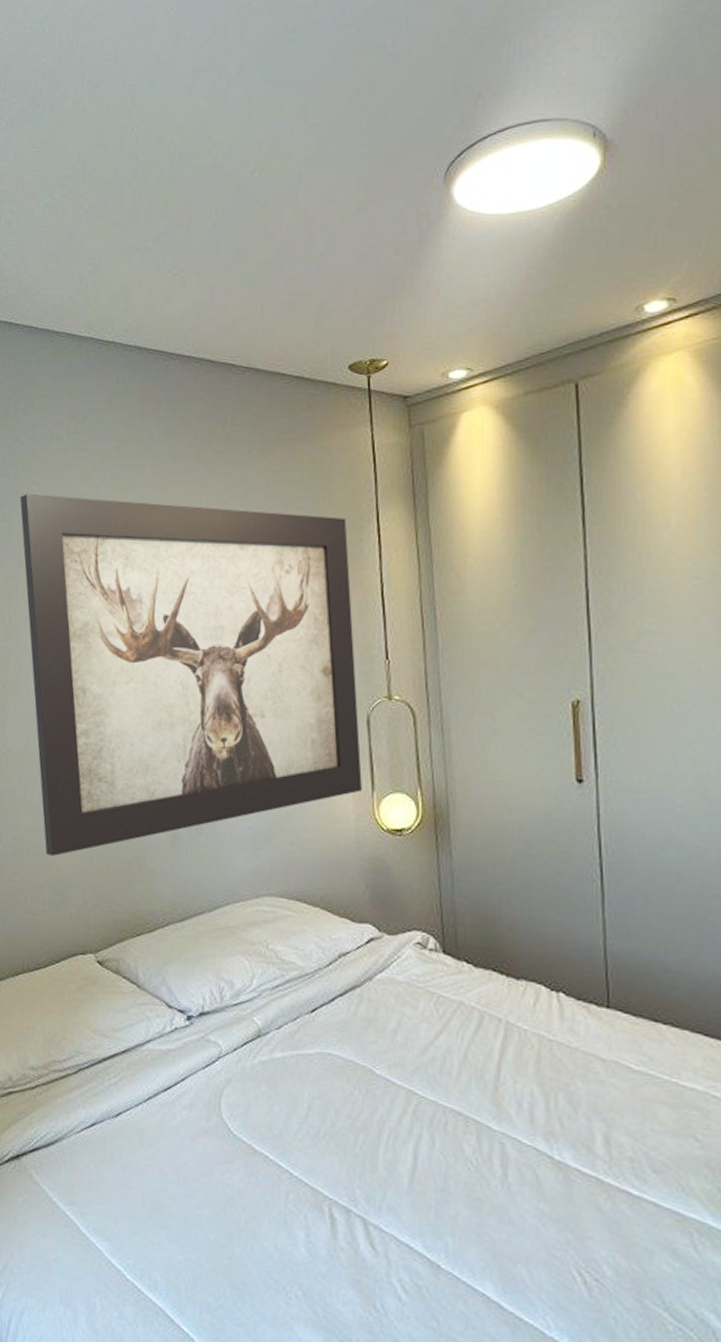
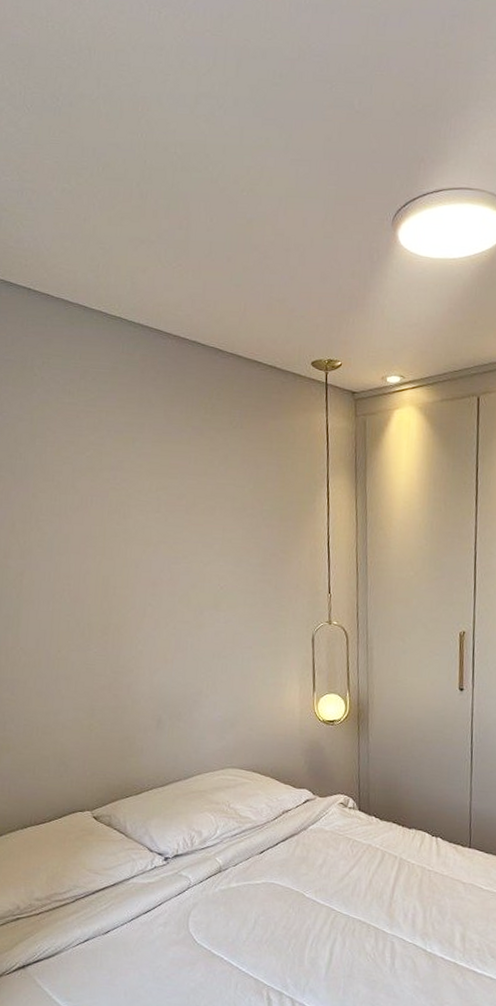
wall art: present [19,493,362,856] -> none [35,437,307,735]

